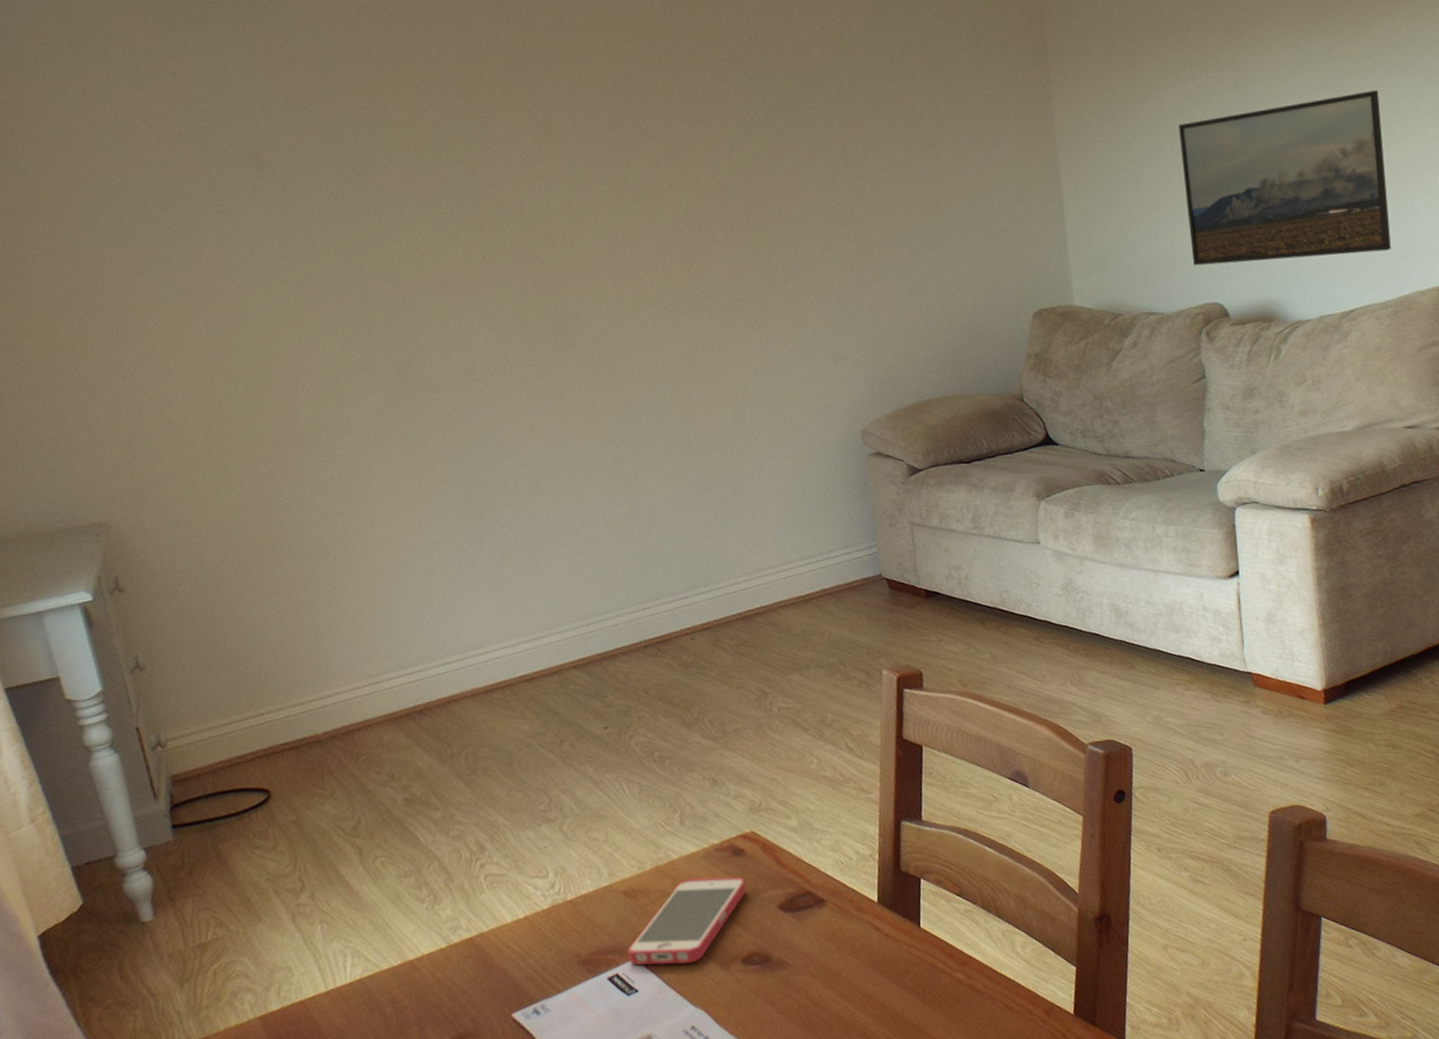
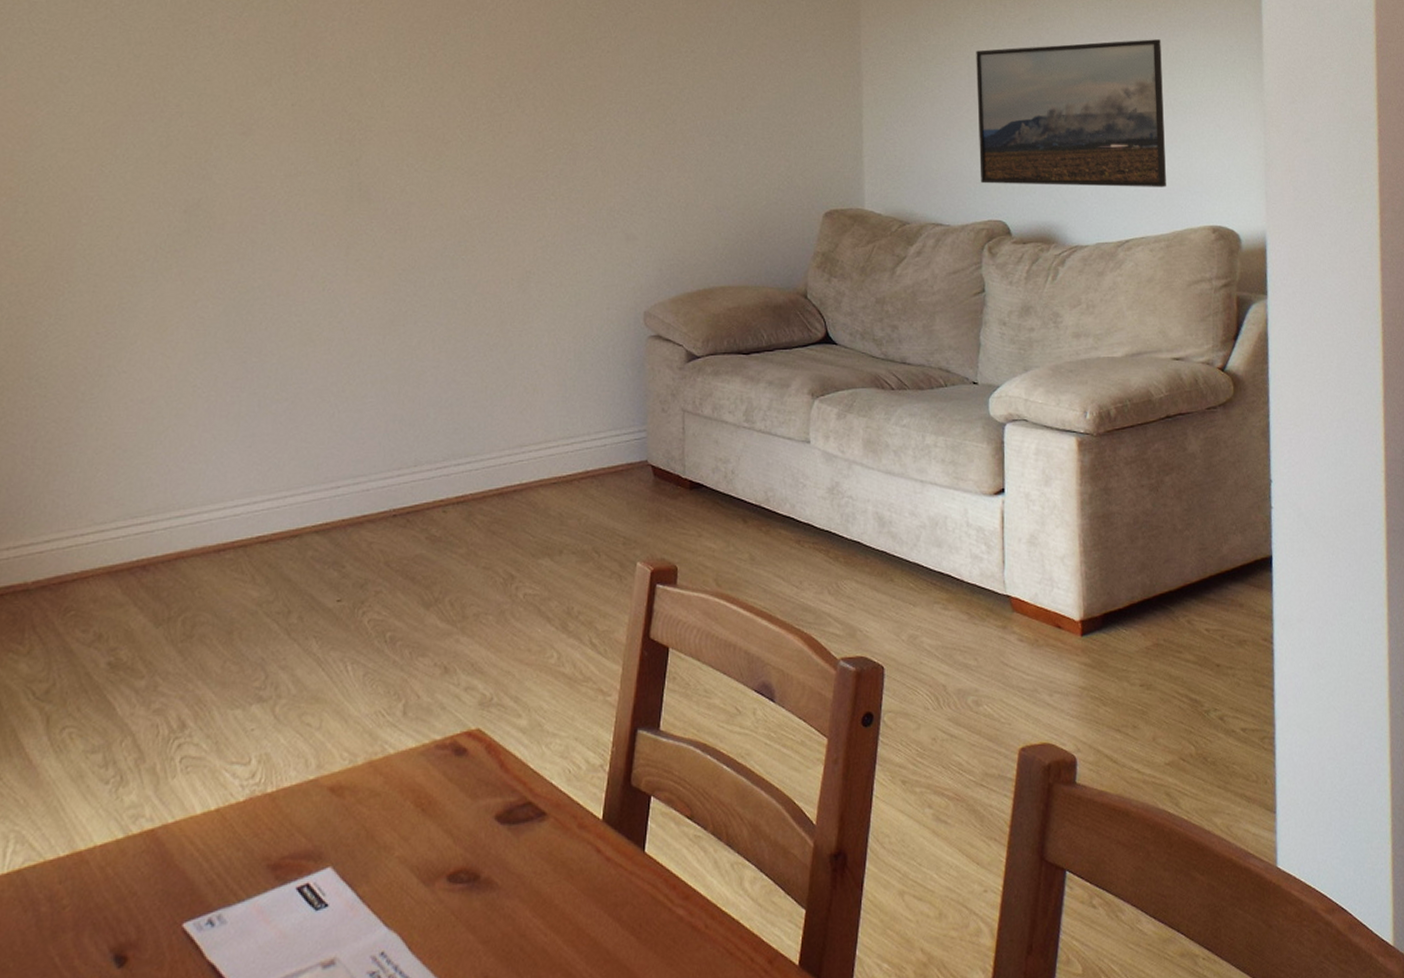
smartphone: present [628,876,747,966] -> none [324,776,464,877]

